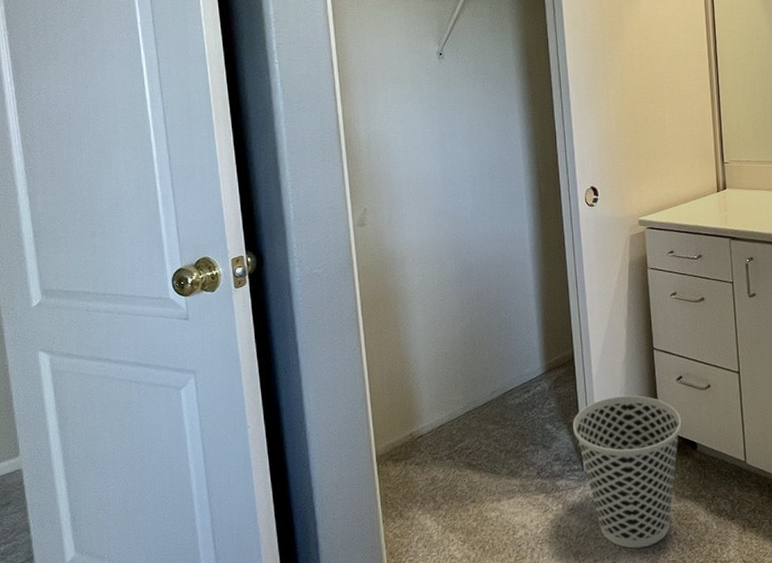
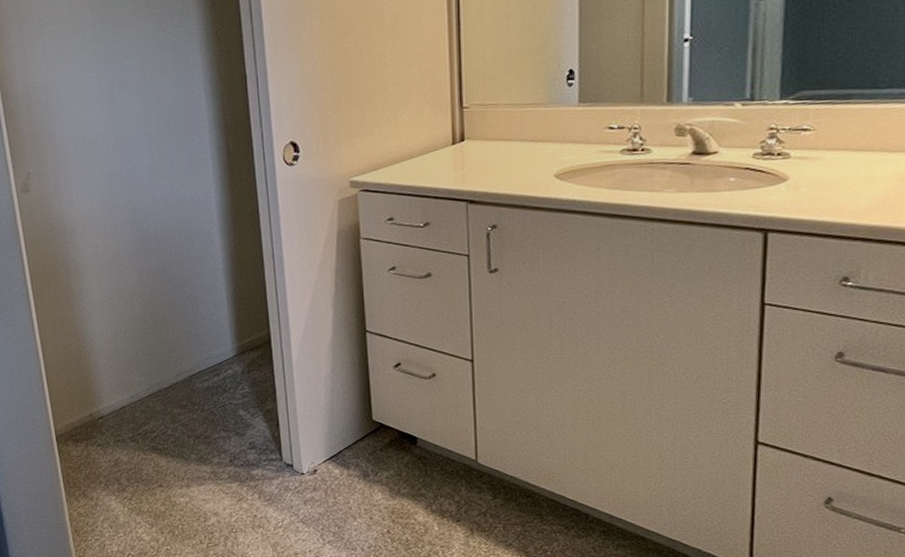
wastebasket: present [573,395,682,549] -> none [270,382,399,544]

